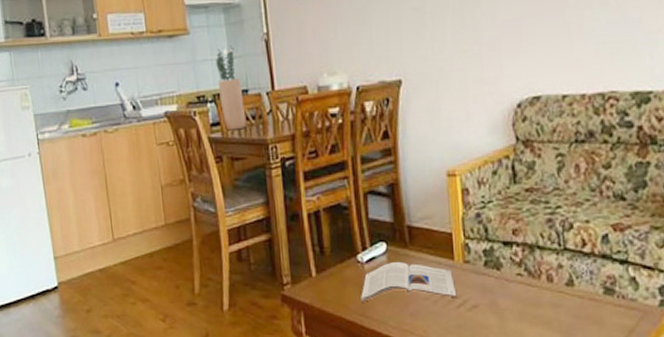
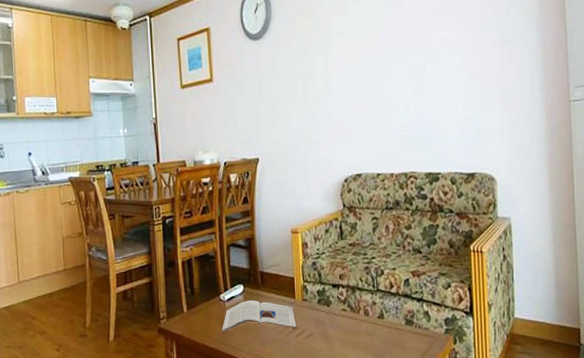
vase: present [215,45,247,131] -> none [113,126,136,194]

